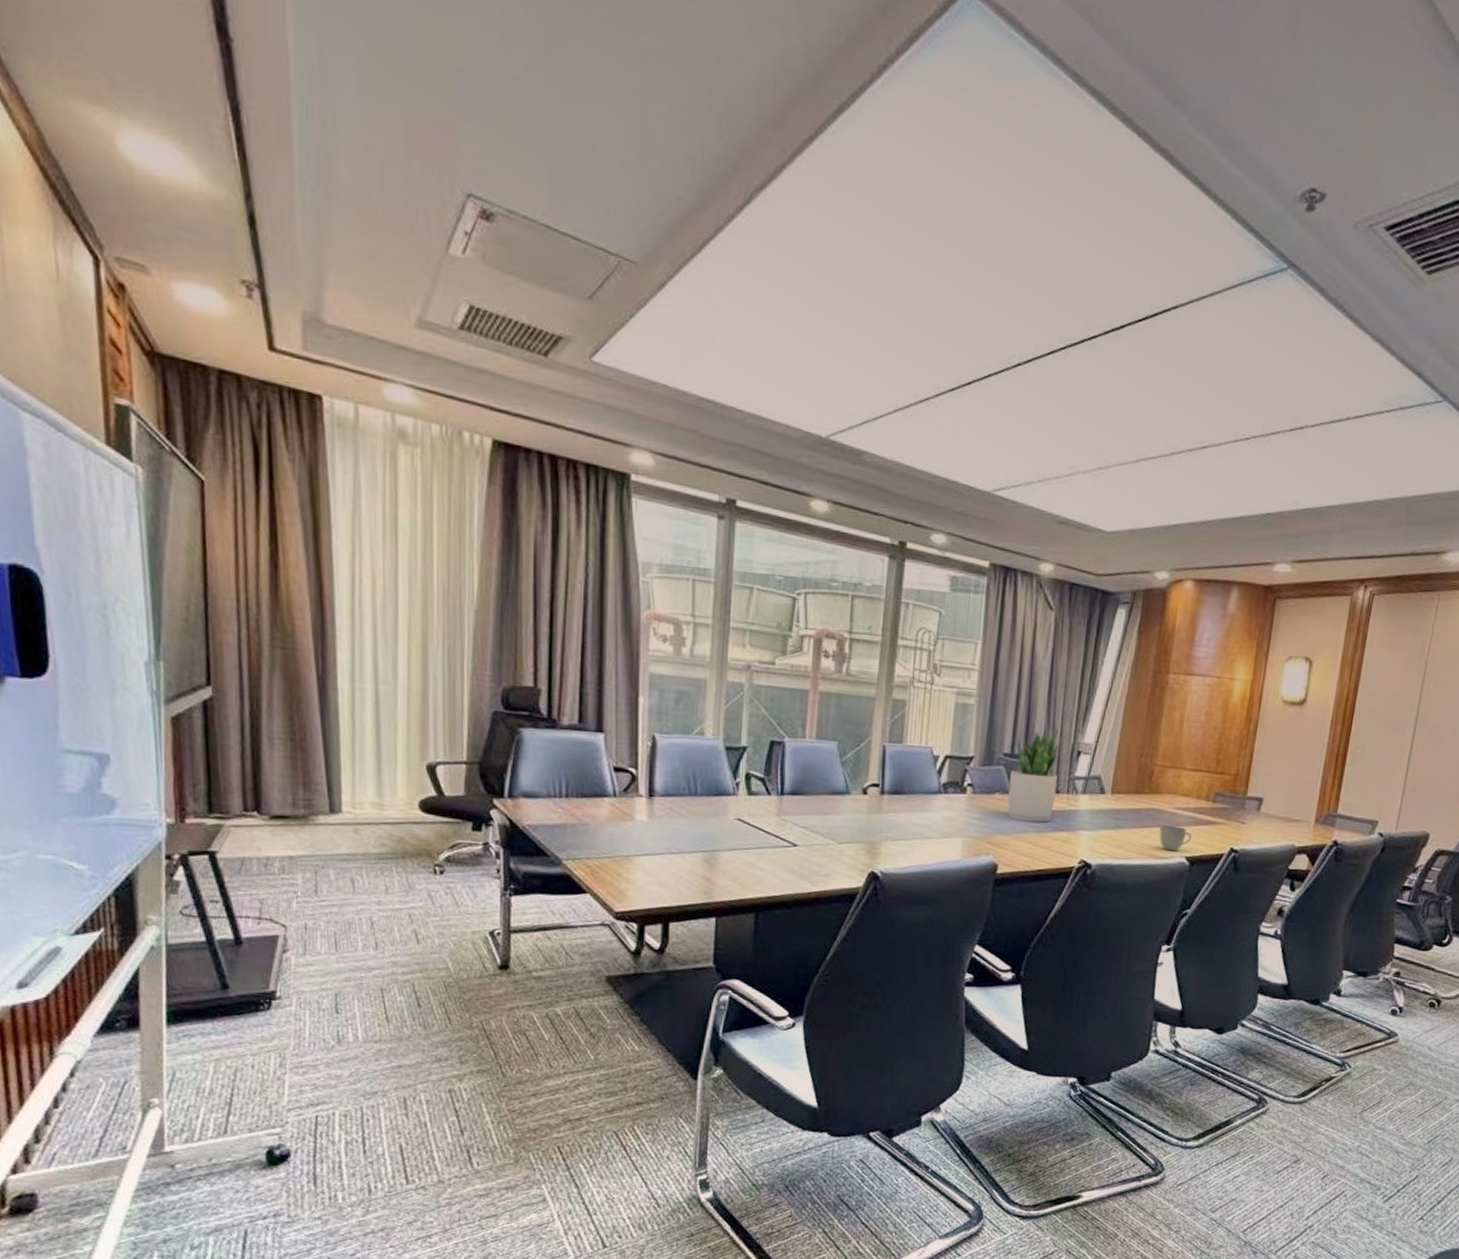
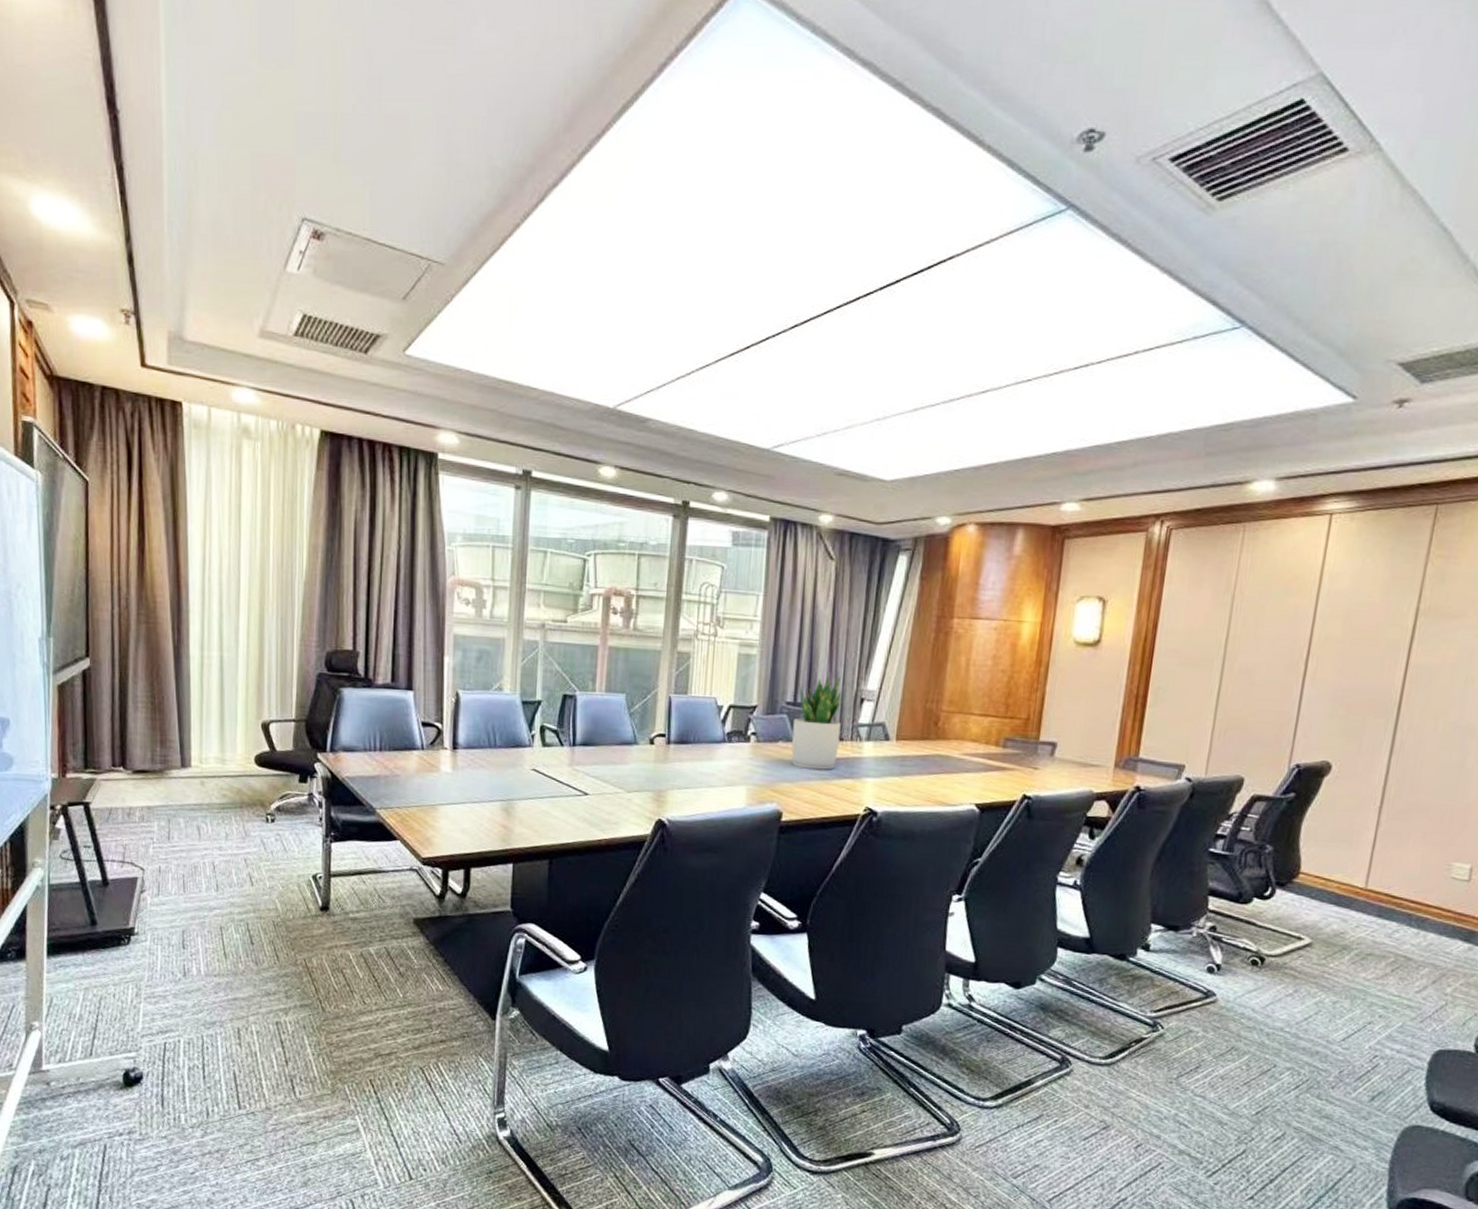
cup: present [1159,825,1192,852] -> none [947,771,982,798]

